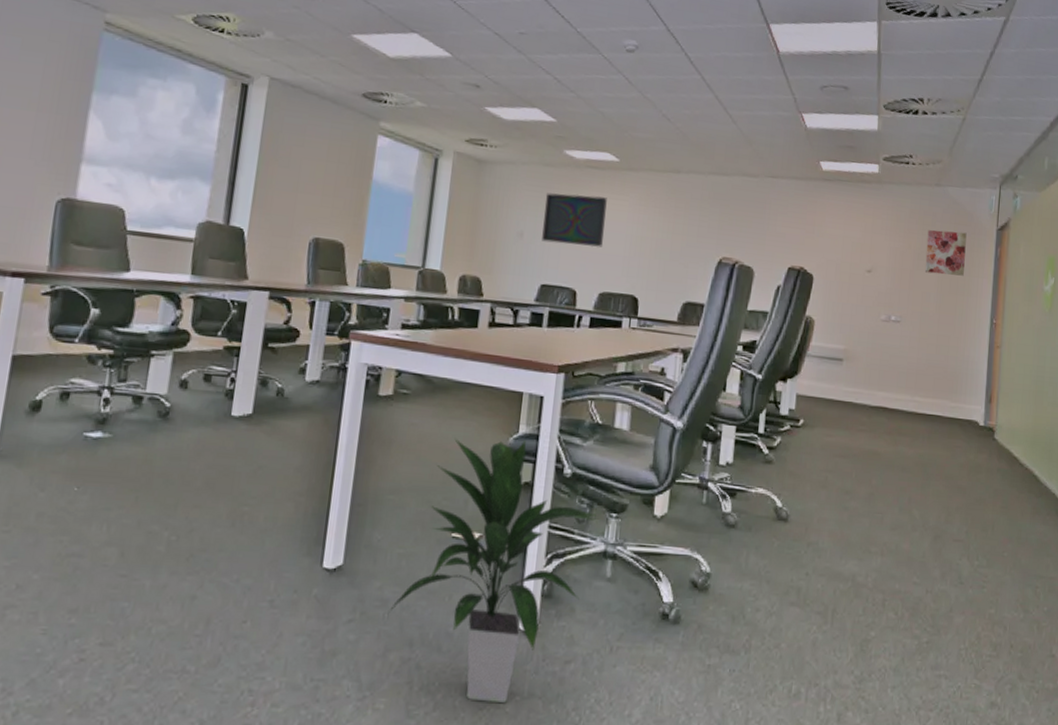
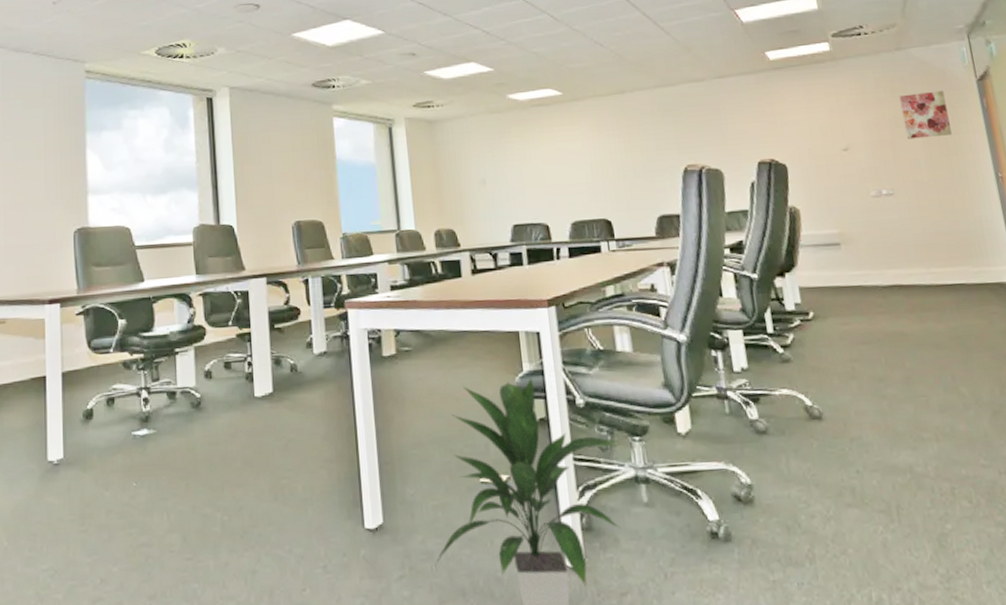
television: present [542,193,607,248] -> none [498,131,564,184]

